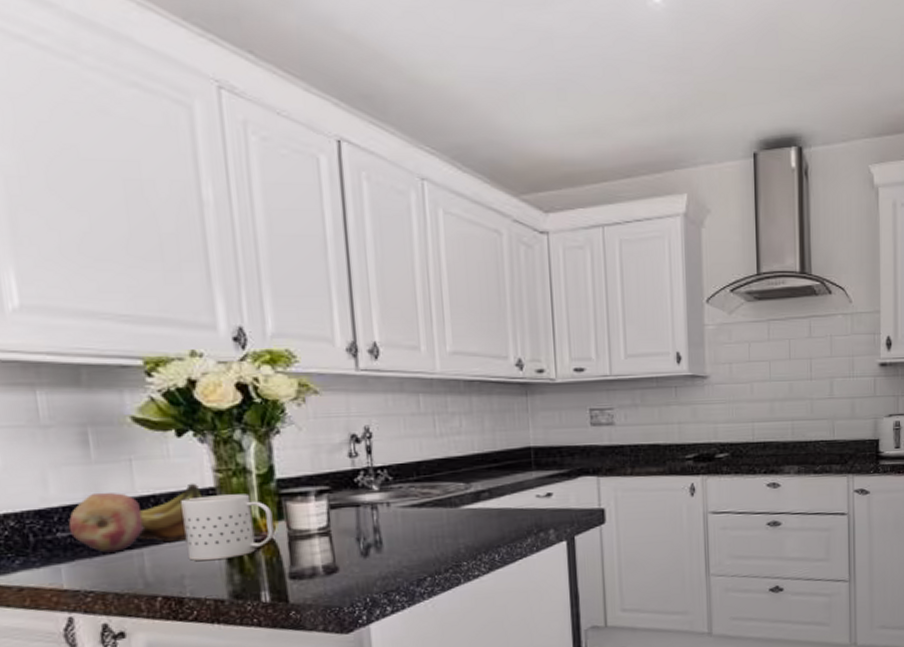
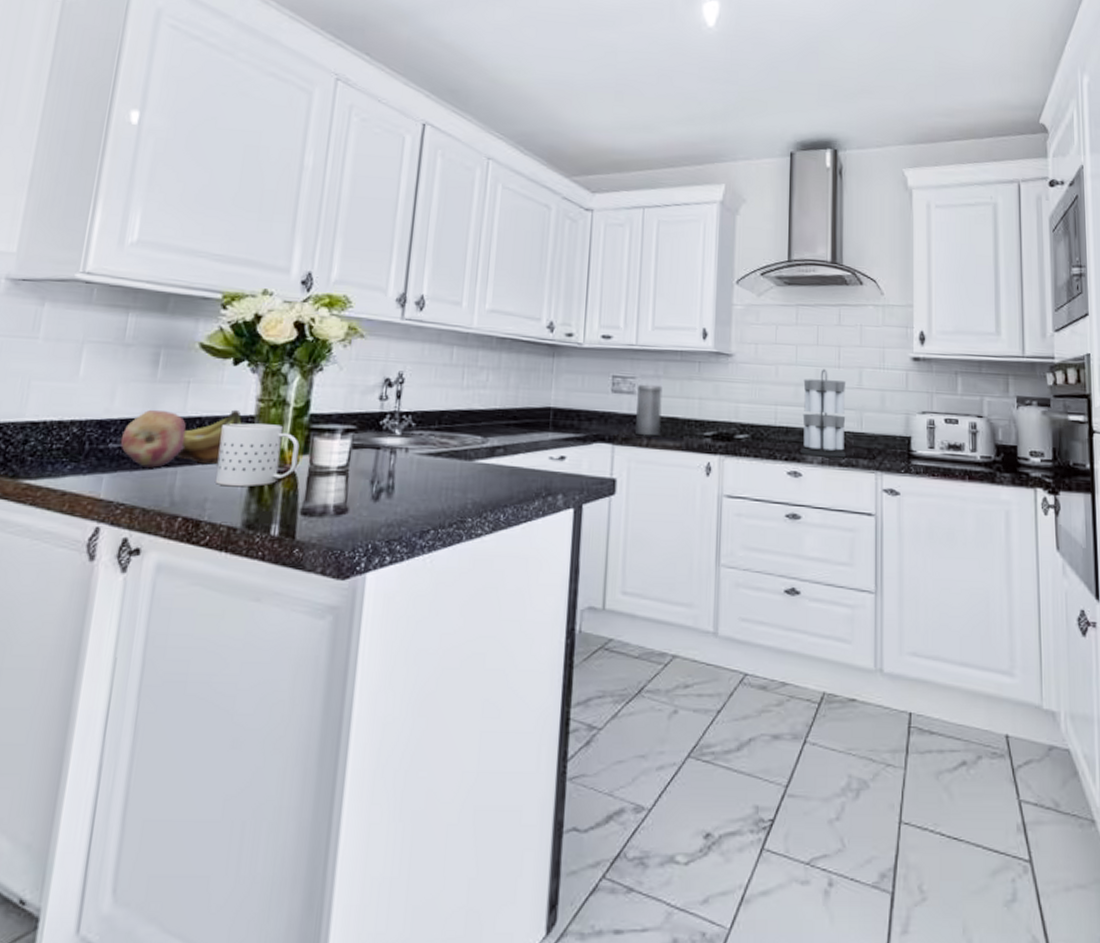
canister: none [615,413,643,465] -> present [634,384,663,437]
spice rack: none [778,382,821,467] -> present [800,369,847,458]

